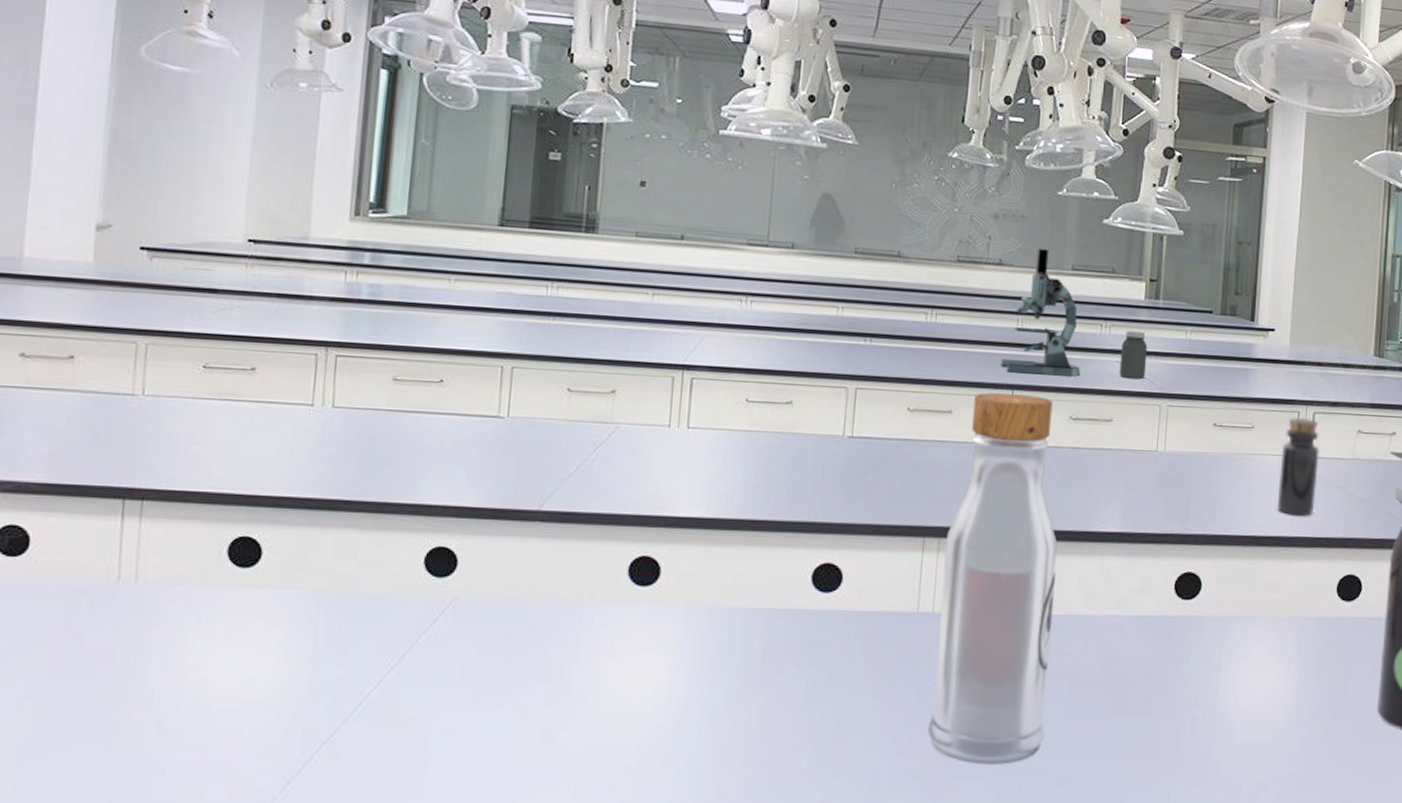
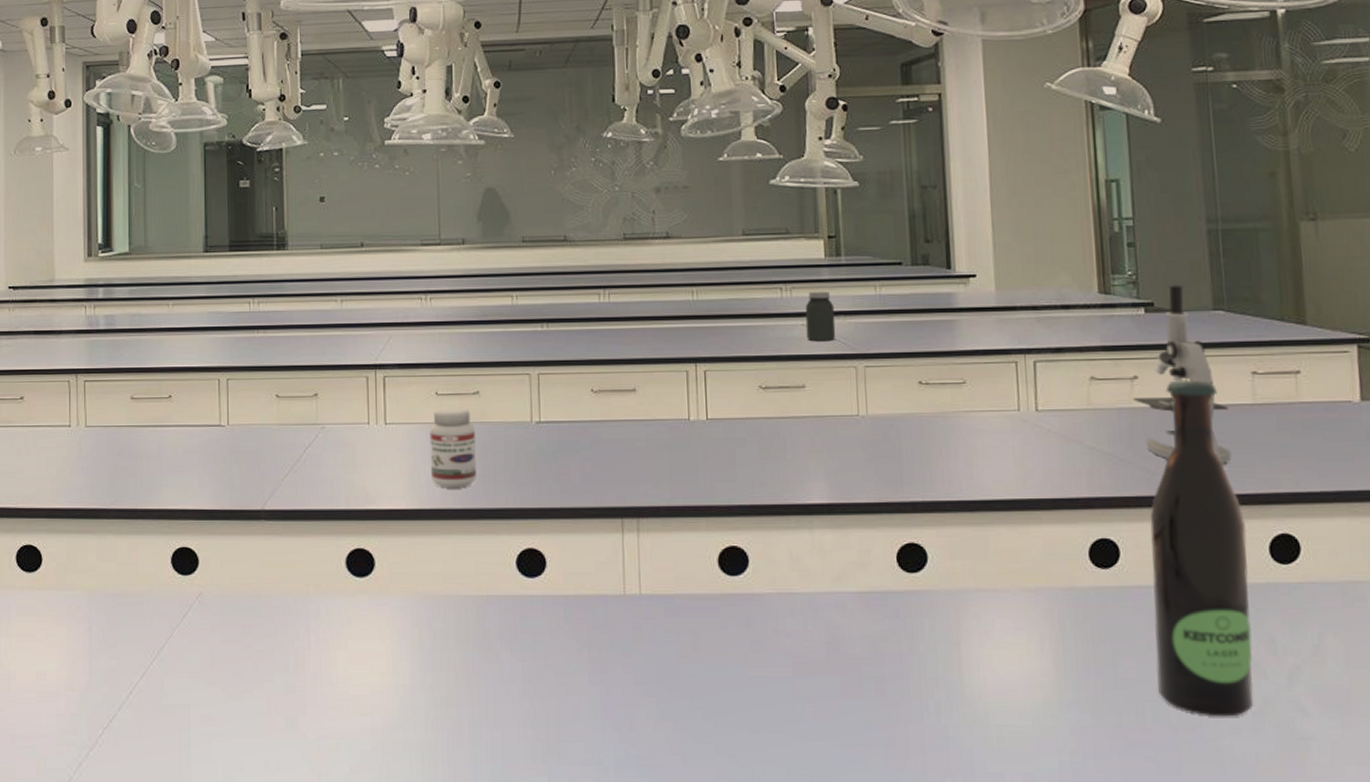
medicine bottle: none [731,415,784,499] -> present [429,407,476,489]
beverage bottle: present [928,392,1058,765] -> none [645,366,772,752]
microscope: present [1001,249,1080,377] -> none [680,217,764,346]
bottle: present [1276,417,1319,515] -> none [1001,367,1050,476]

